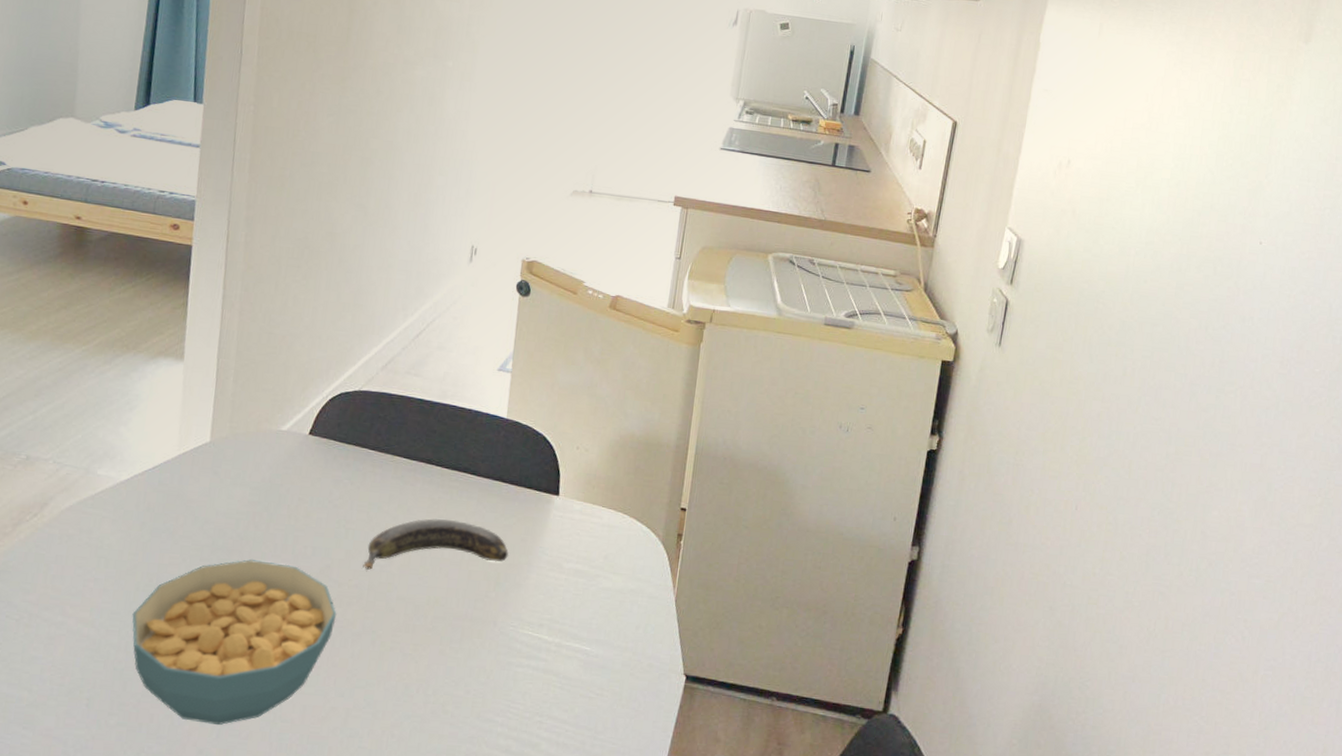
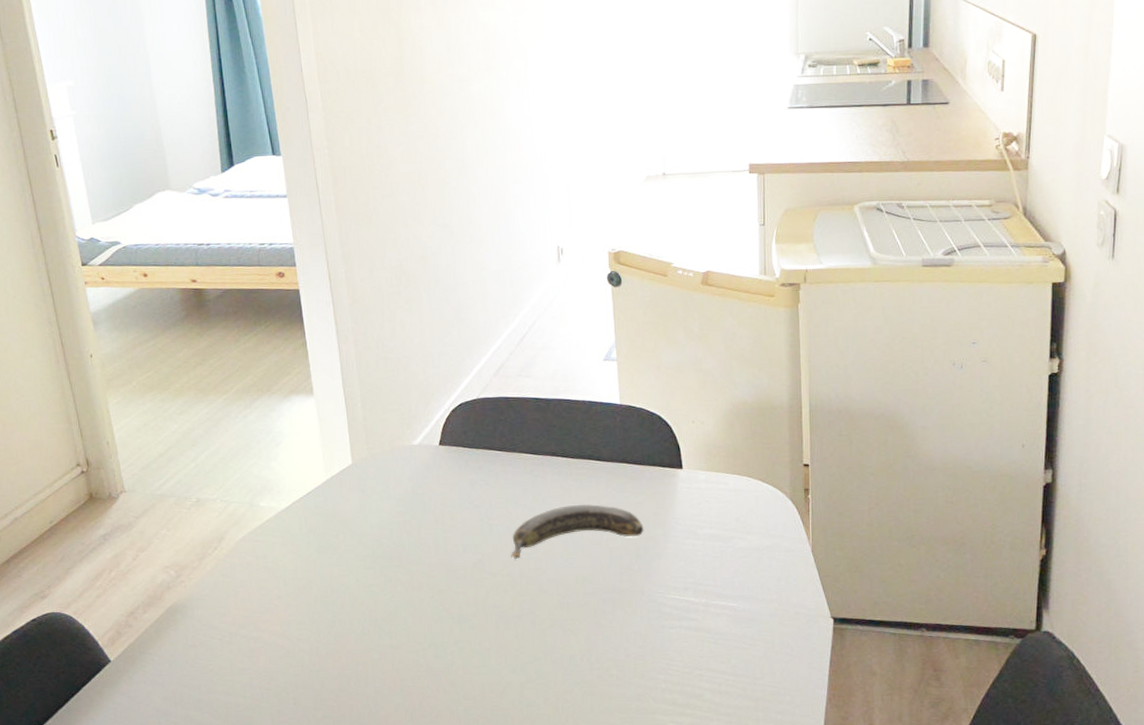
cereal bowl: present [132,559,337,725] -> none [316,563,496,708]

